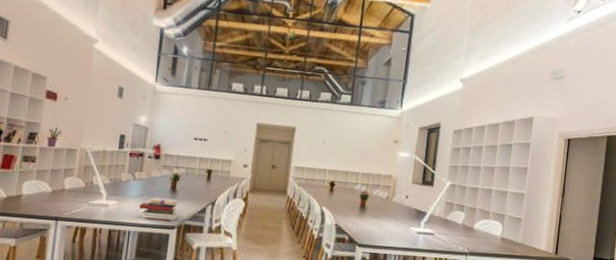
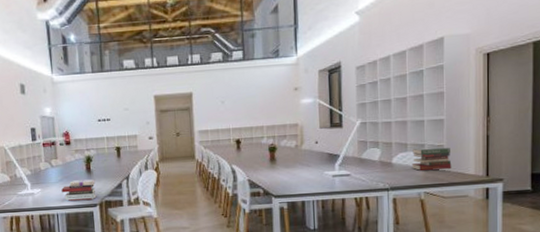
books: none [491,217,527,243] -> present [412,146,452,171]

